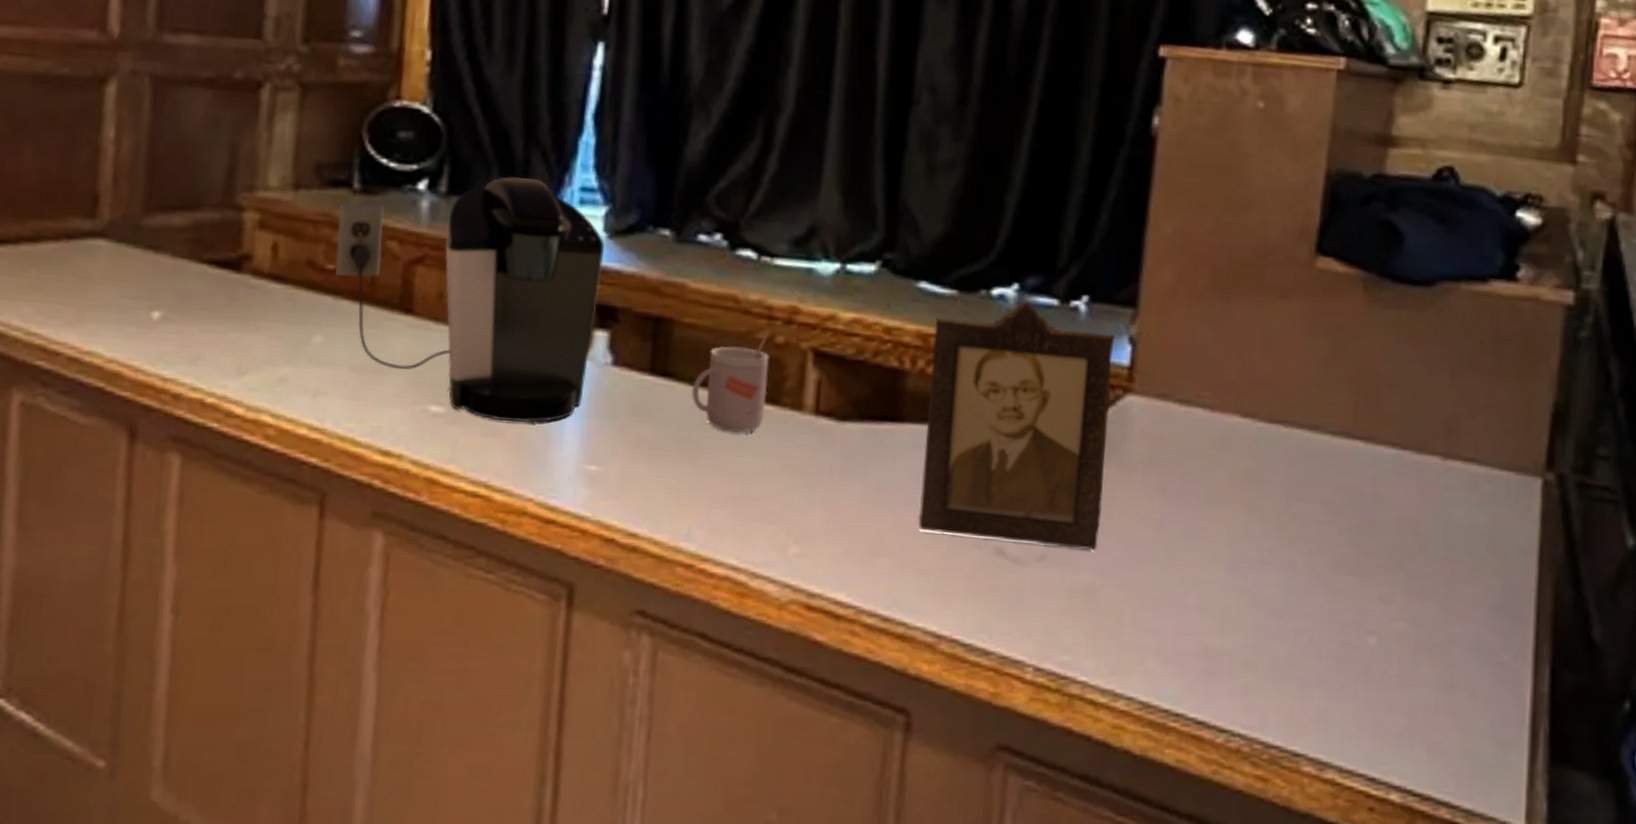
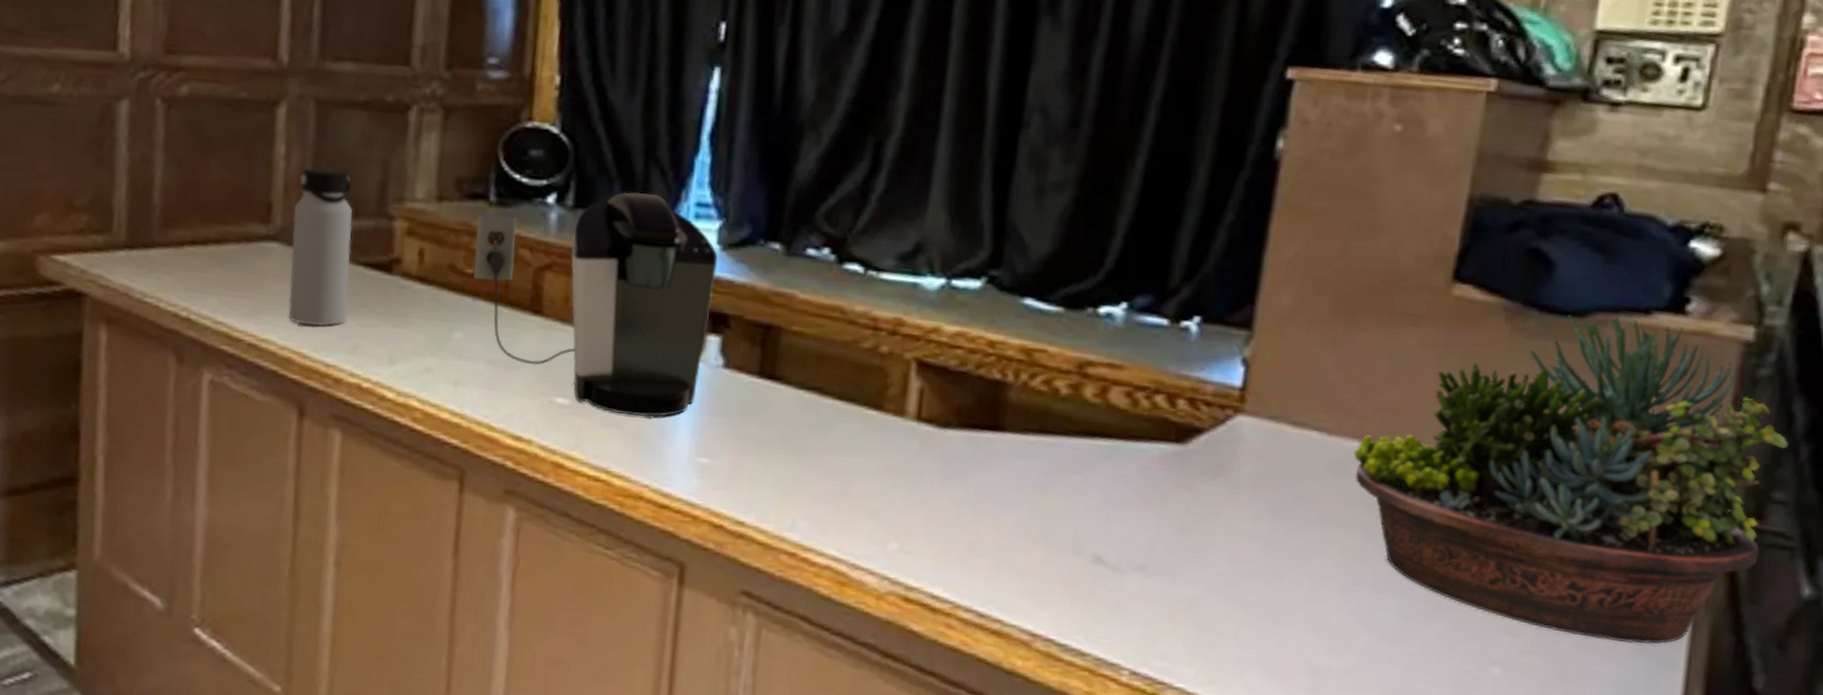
water bottle: none [117,153,195,335] -> present [288,168,353,327]
mug: present [691,332,769,434] -> none [797,341,873,436]
photo frame: present [918,302,1115,550] -> none [1016,321,1227,564]
succulent planter: none [1234,284,1608,604] -> present [1352,315,1789,644]

